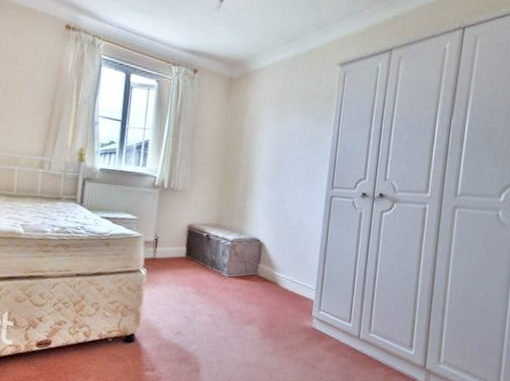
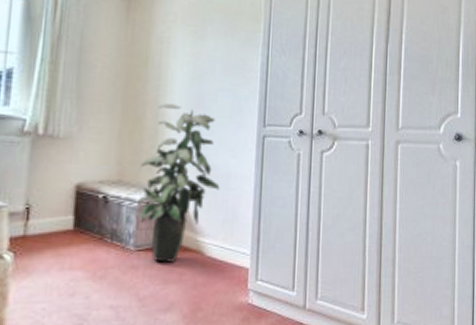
indoor plant: none [230,168,293,289] -> present [136,103,220,262]

